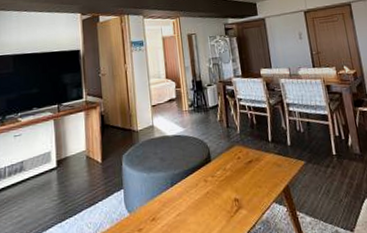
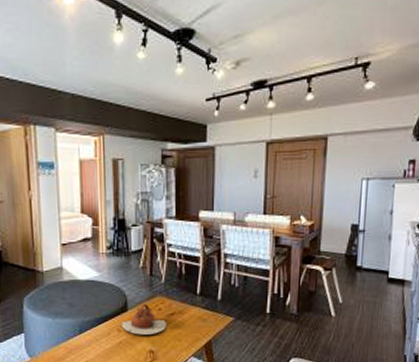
teapot: none [207,153,247,184] -> present [122,303,167,335]

